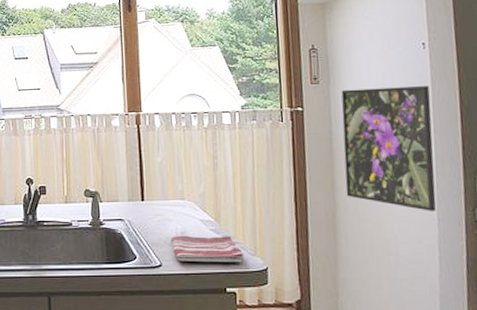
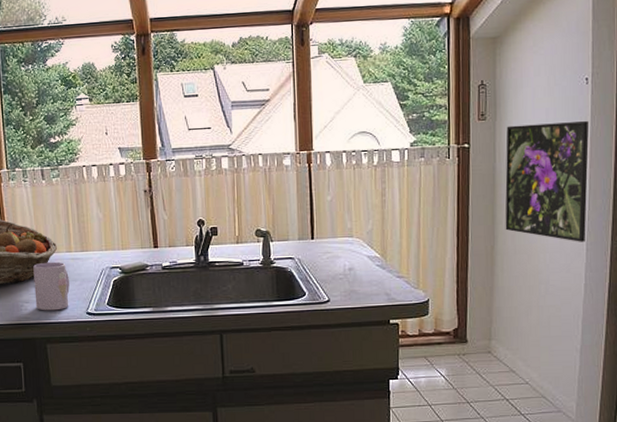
dish towel: present [170,235,243,263] -> none [338,271,407,297]

